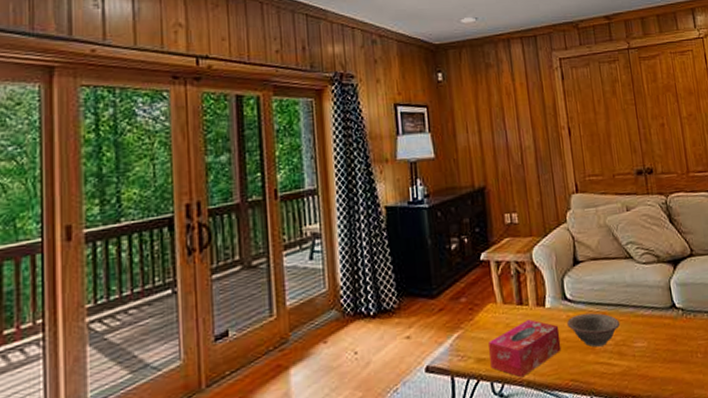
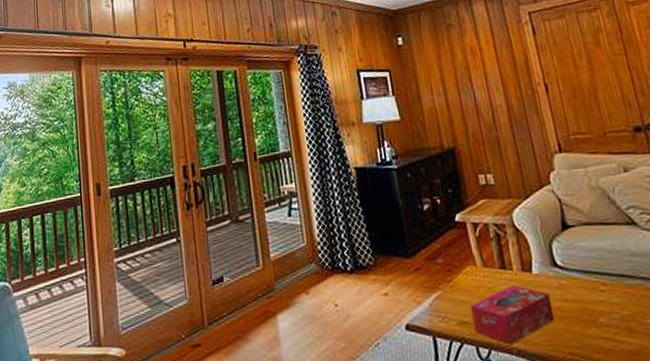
decorative bowl: present [567,312,620,348] -> none [559,282,627,320]

